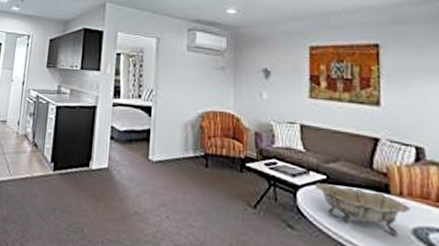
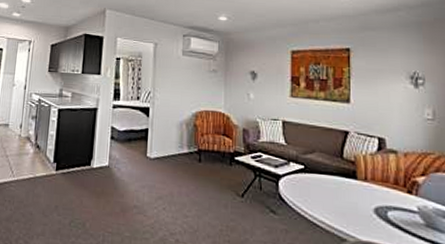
decorative bowl: present [315,183,410,237] -> none [294,172,373,216]

